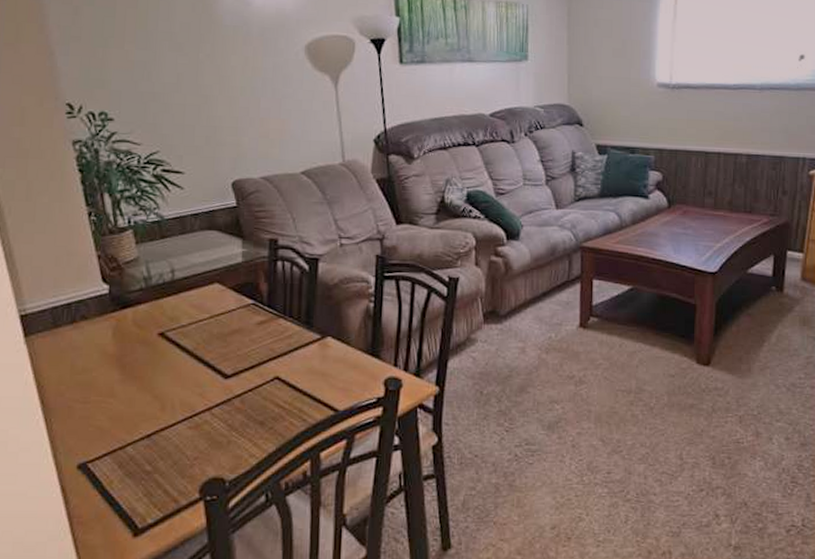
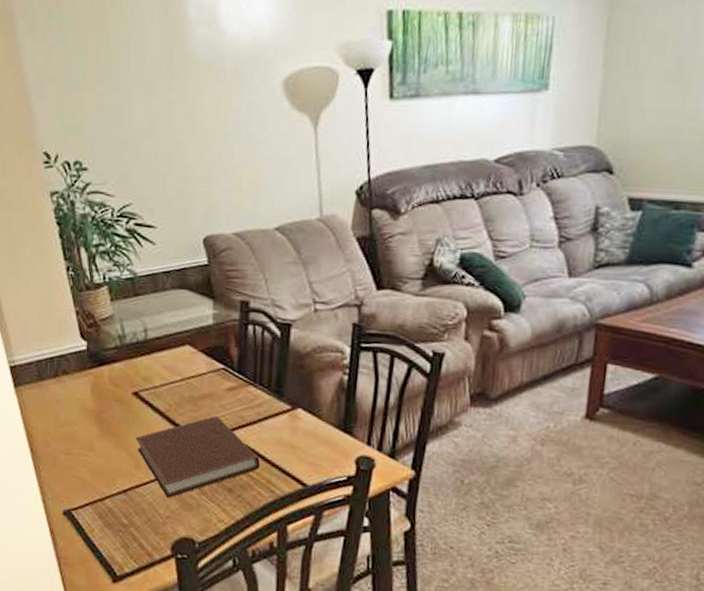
notebook: none [160,351,292,439] -> present [135,416,260,499]

